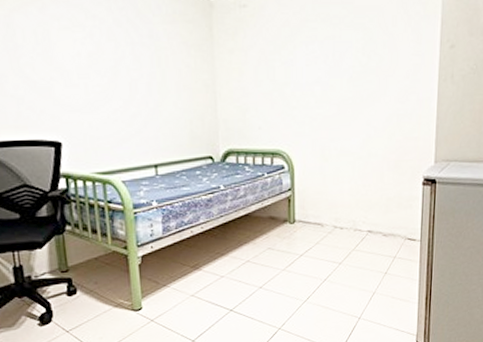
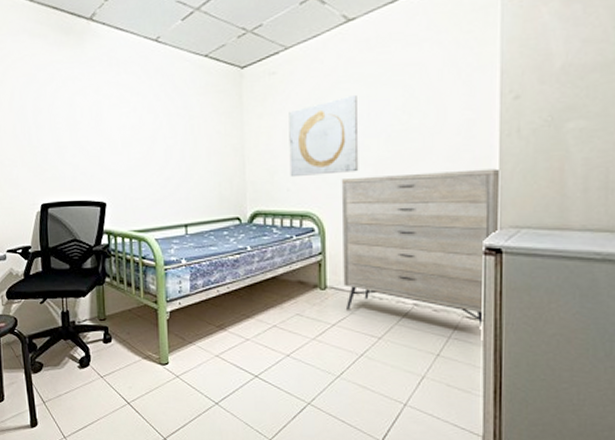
wall art: none [260,34,325,116] -> present [289,94,359,178]
dresser: none [308,109,436,246] -> present [341,168,499,326]

